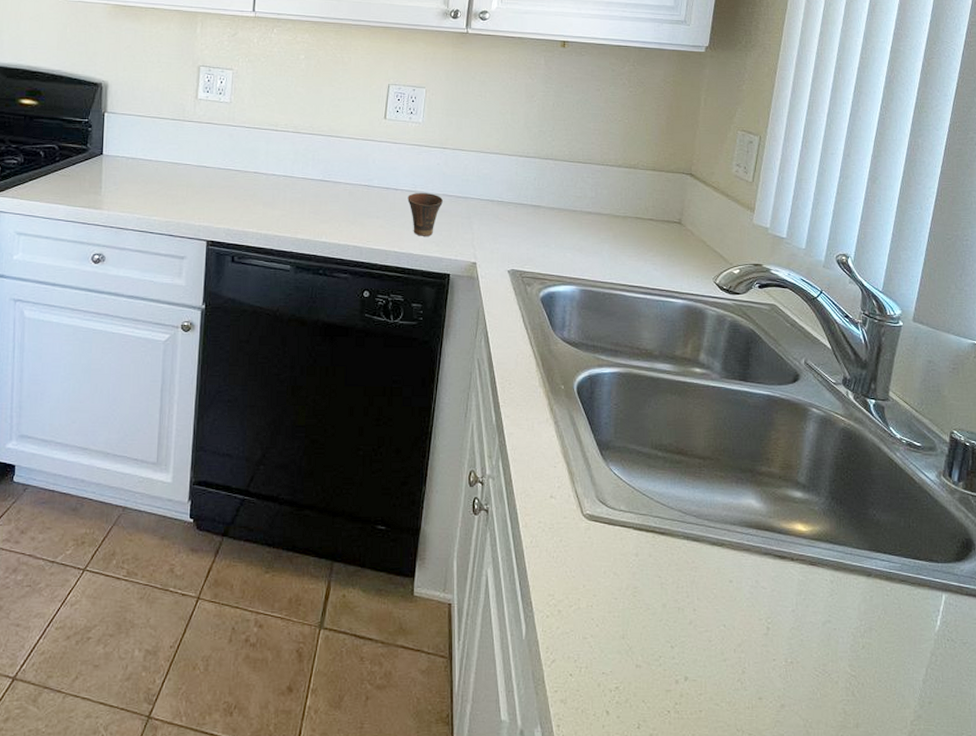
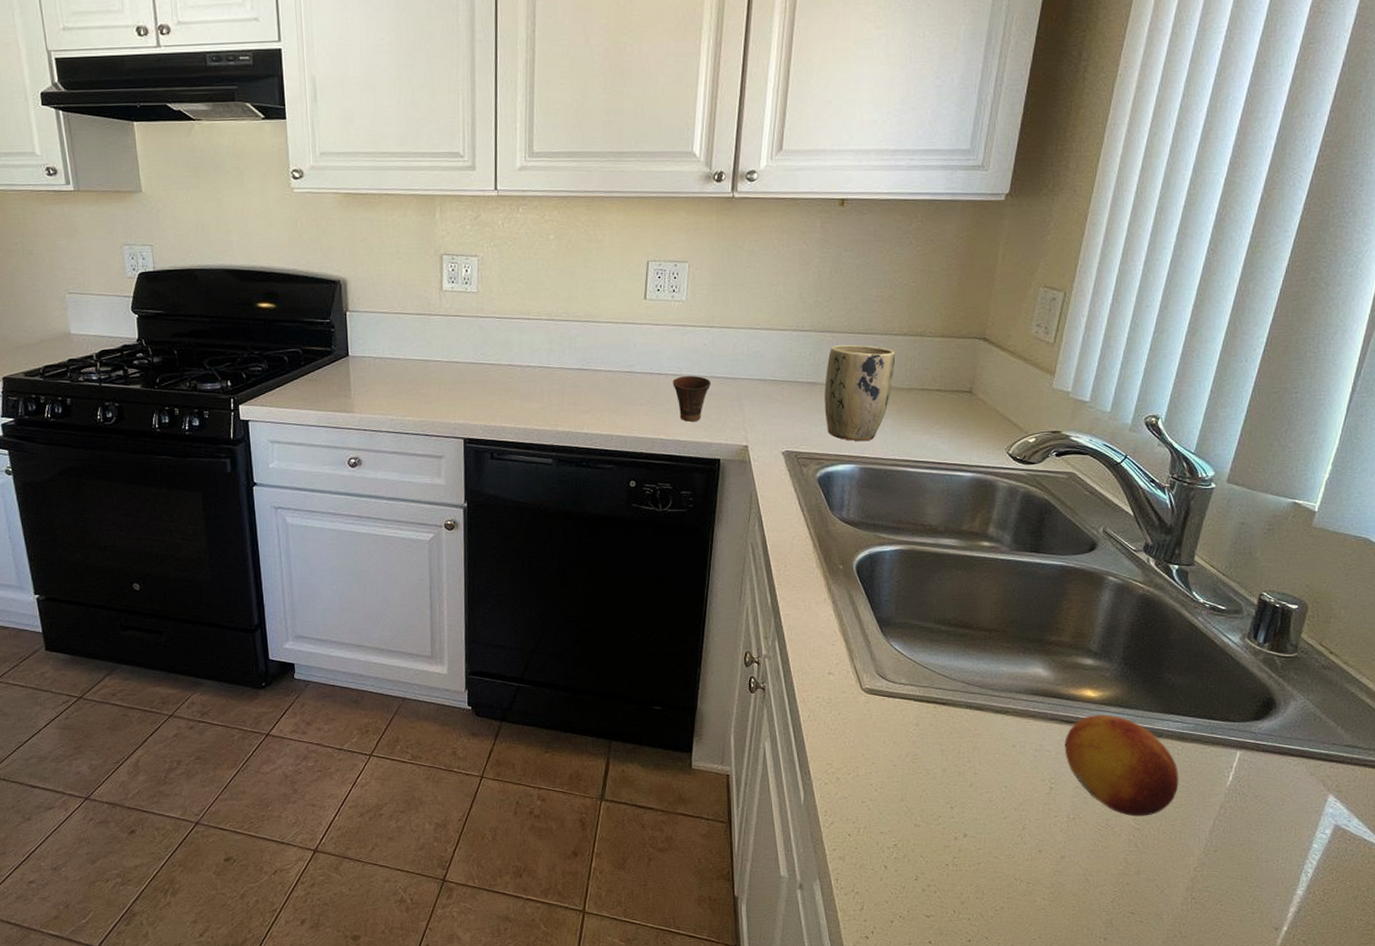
plant pot: none [547,172,612,264] -> present [825,344,896,442]
fruit: none [779,551,890,662] -> present [1064,714,1179,817]

